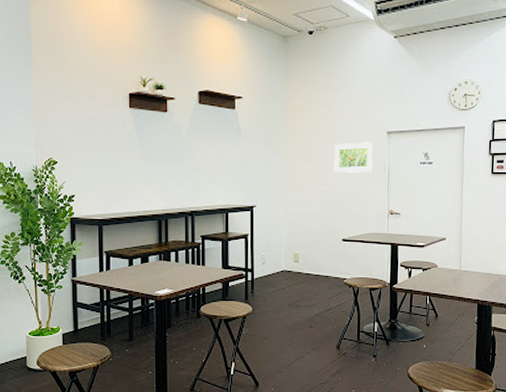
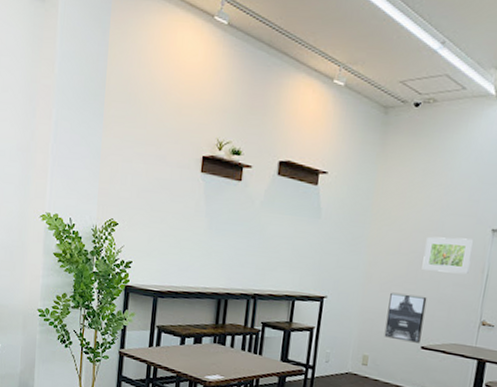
wall art: none [309,195,342,237] -> present [384,292,427,343]

